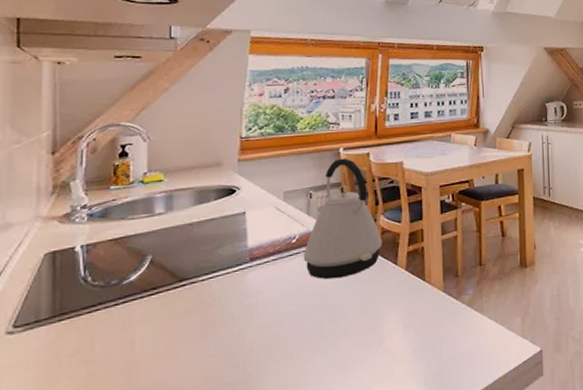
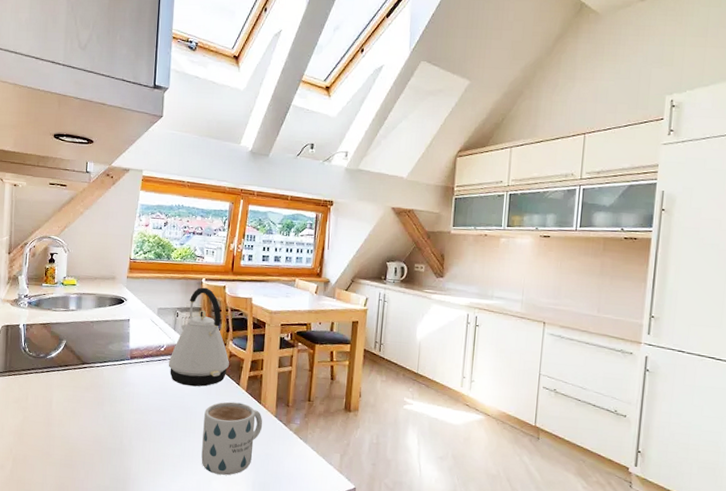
mug: none [356,284,430,379] -> present [201,401,263,476]

